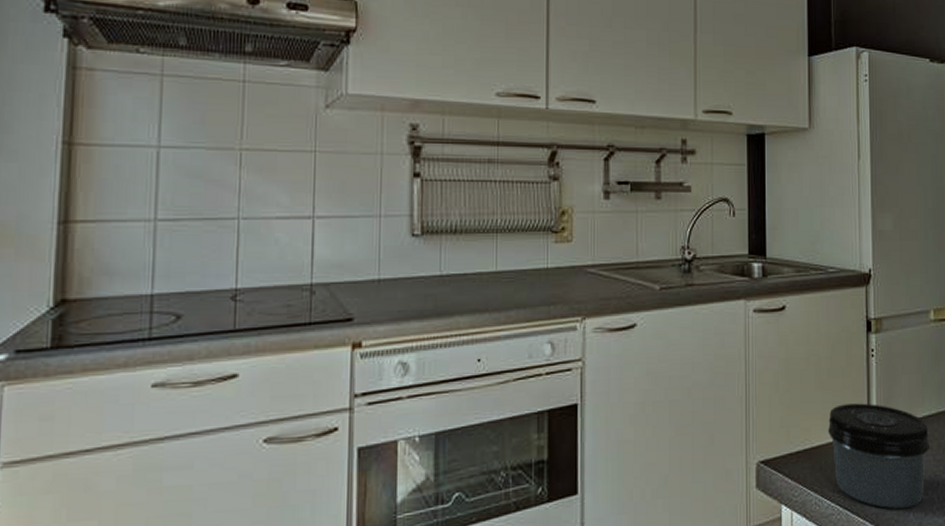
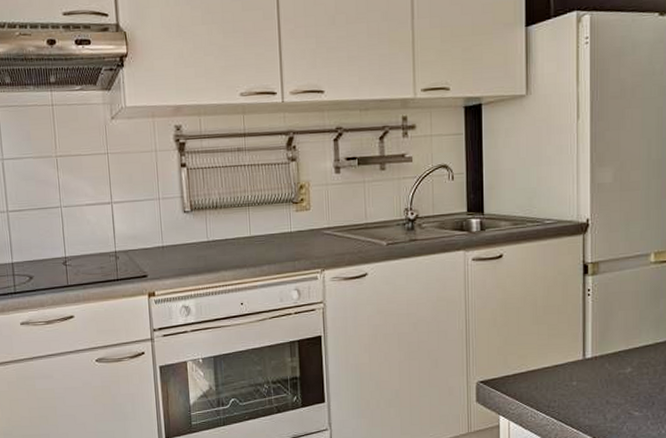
jar: present [828,403,930,509] -> none [544,335,646,423]

